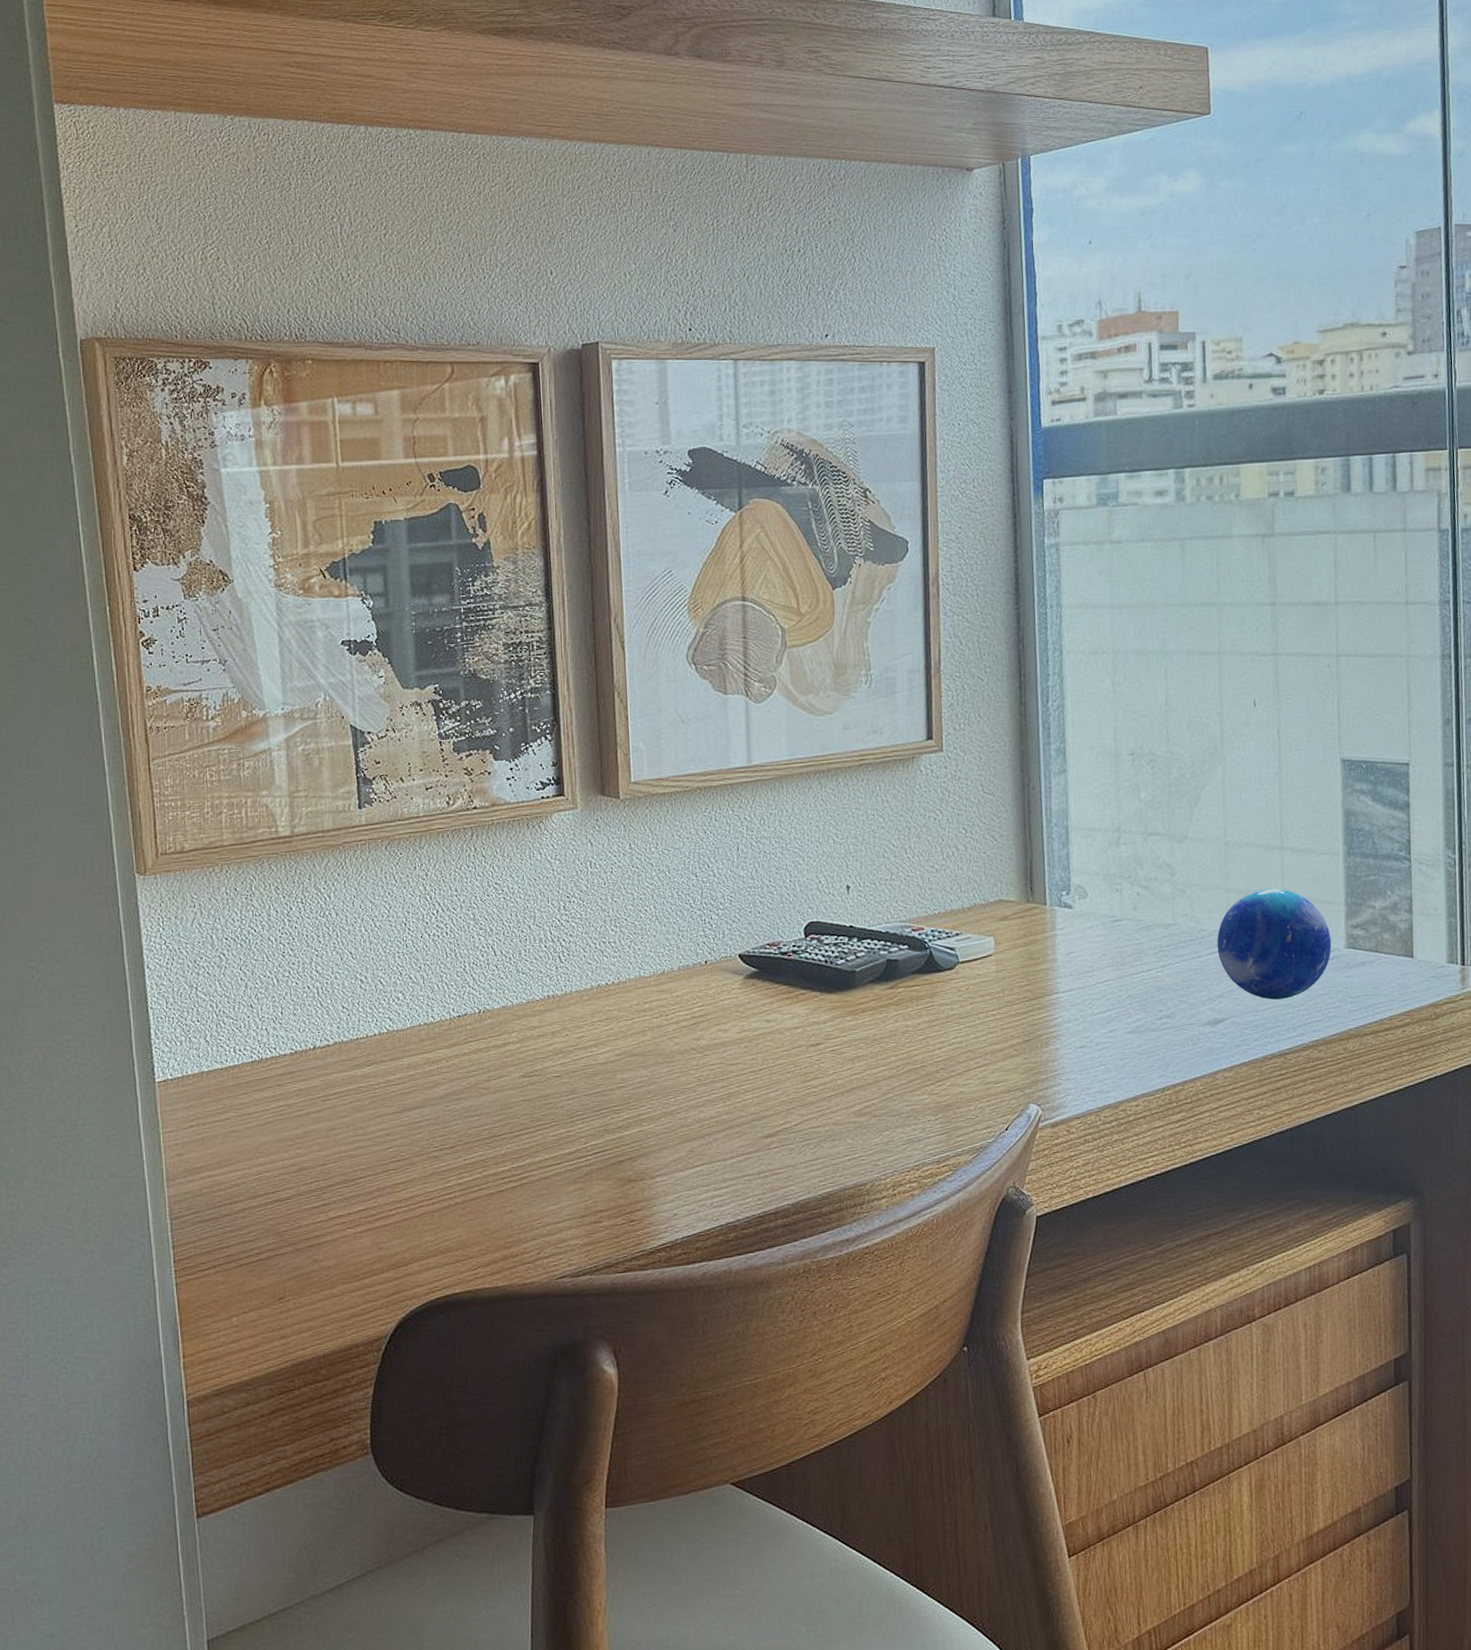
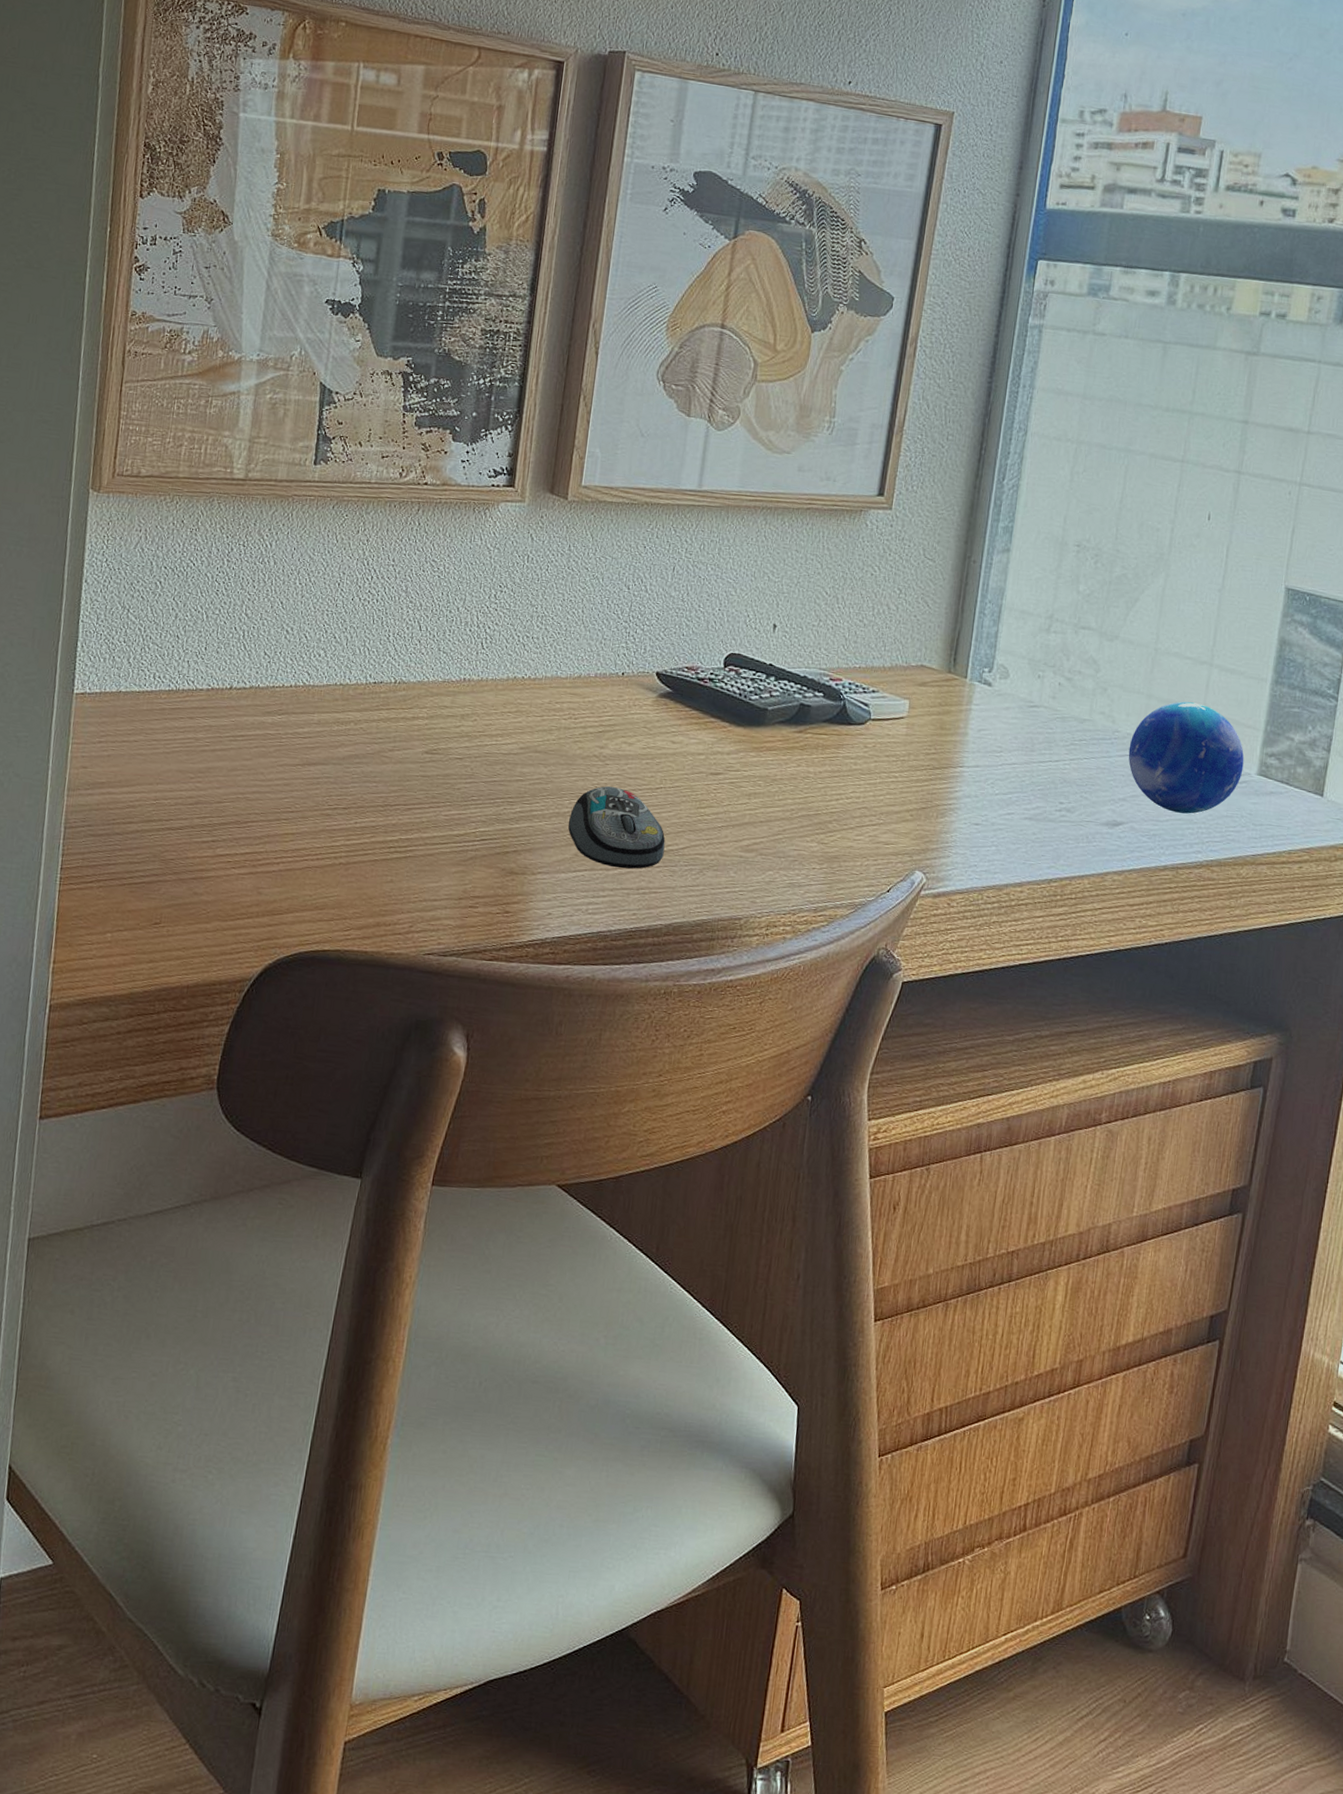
computer mouse: none [677,1076,779,1156] -> present [568,786,666,869]

